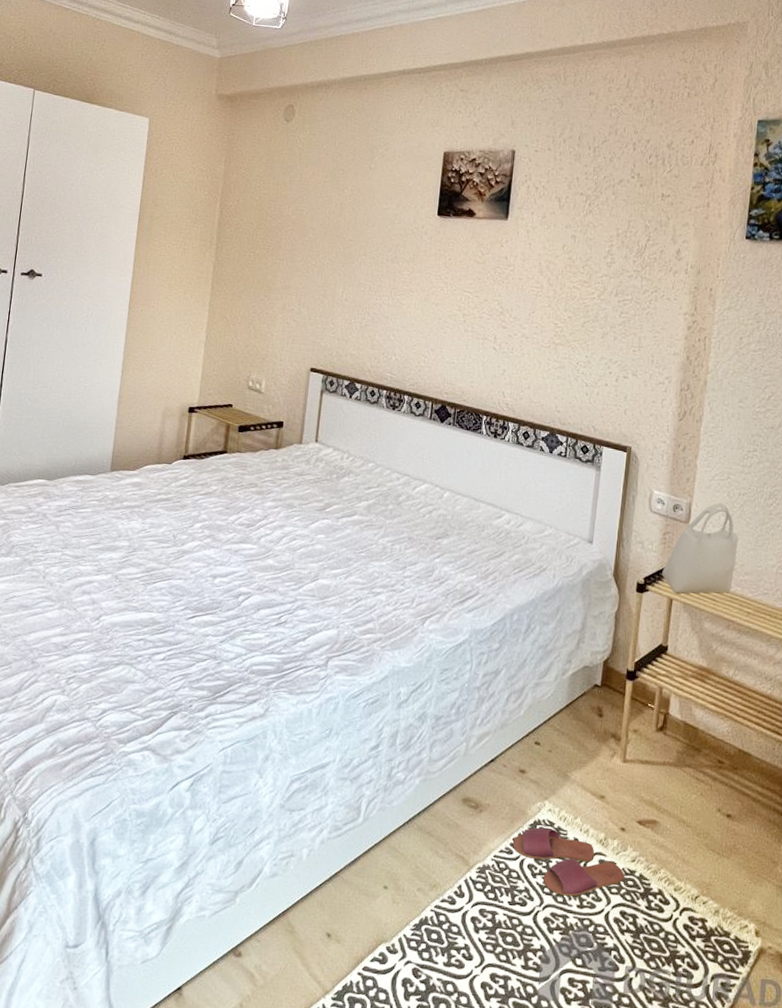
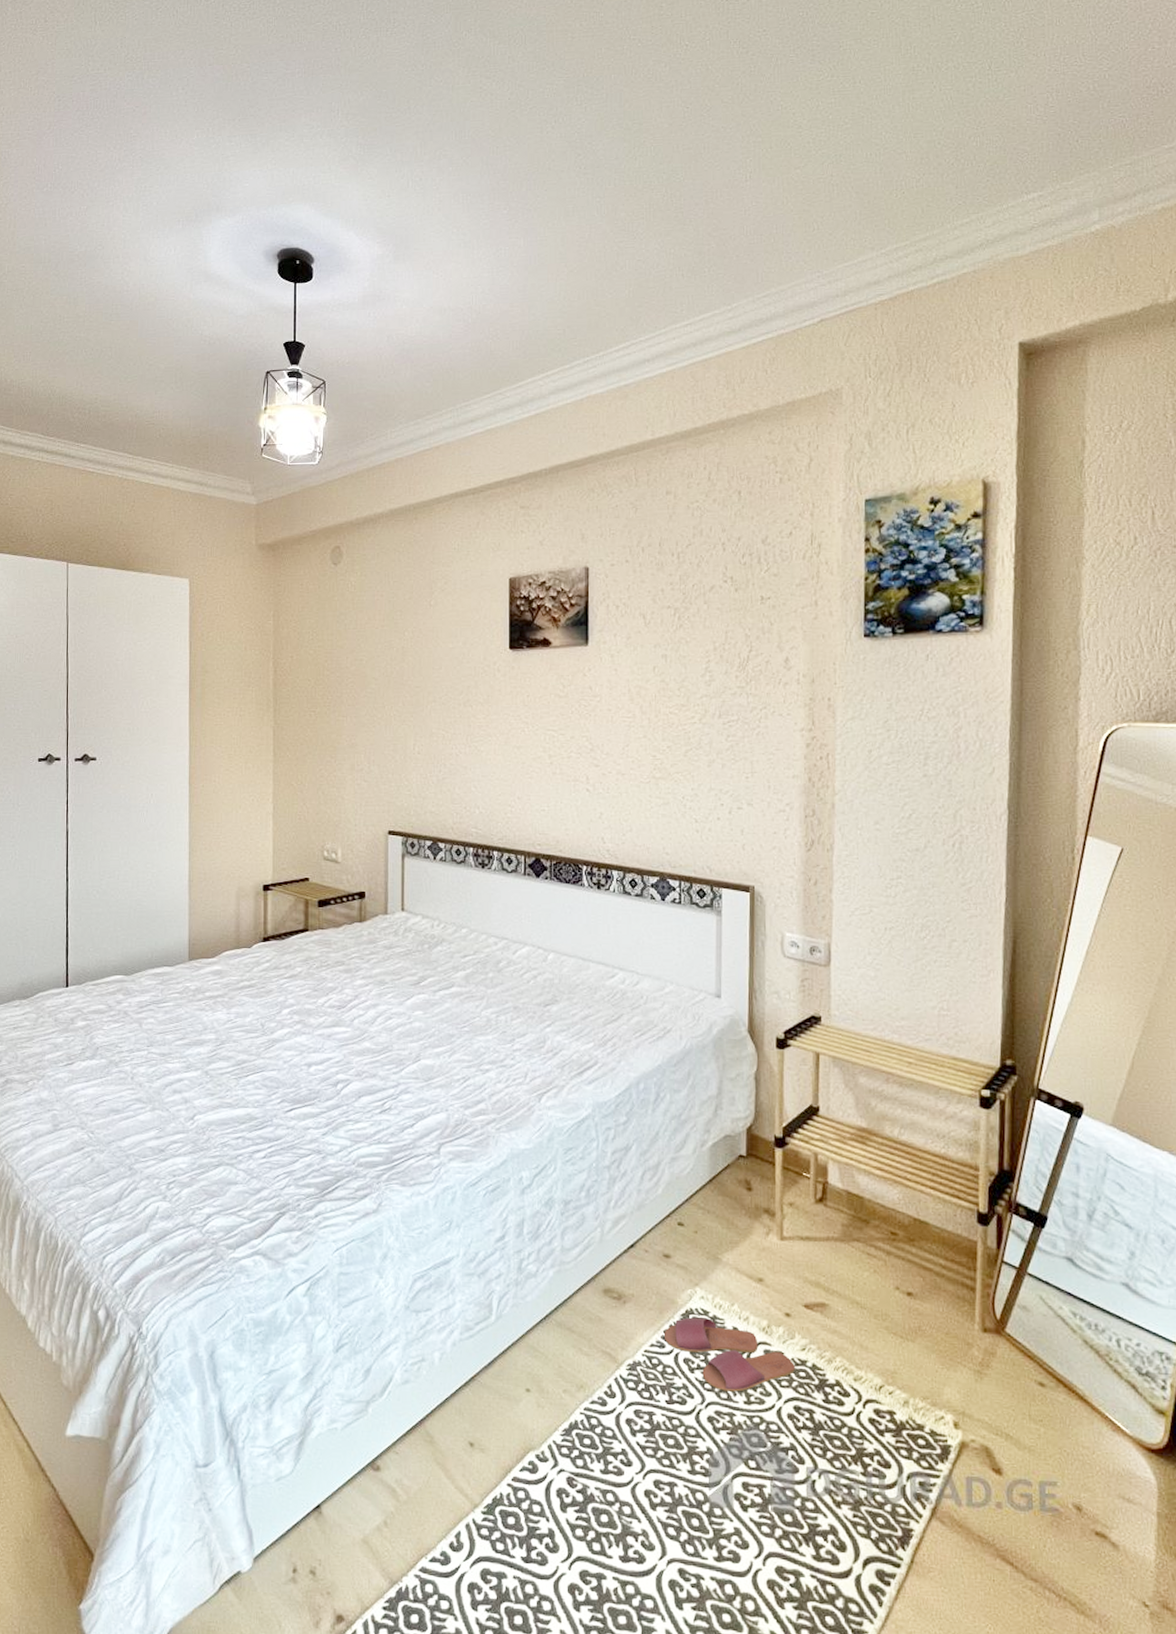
handbag: present [662,502,738,594] -> none [804,940,889,1046]

